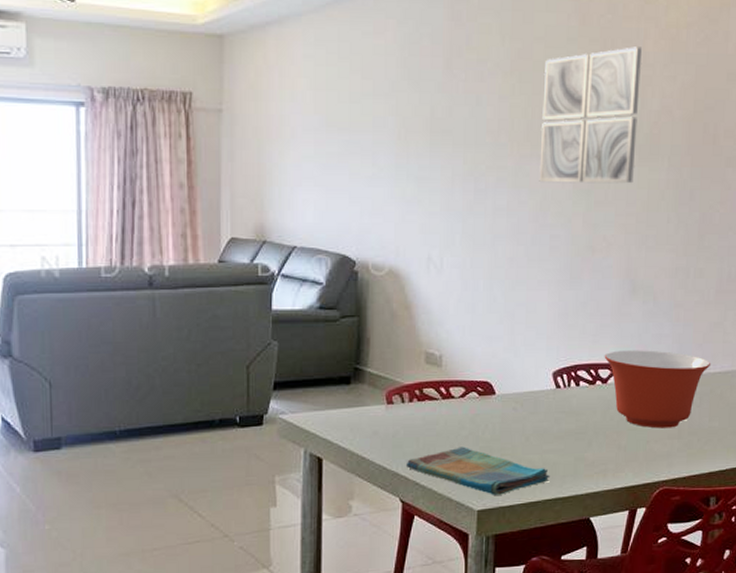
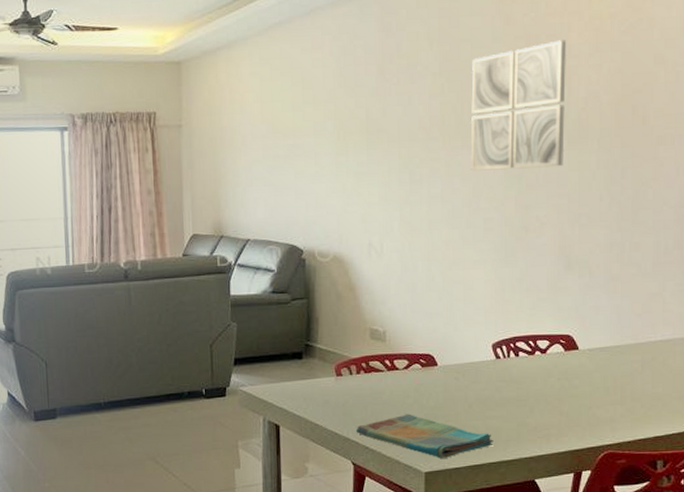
mixing bowl: present [604,350,711,429] -> none [542,321,652,395]

